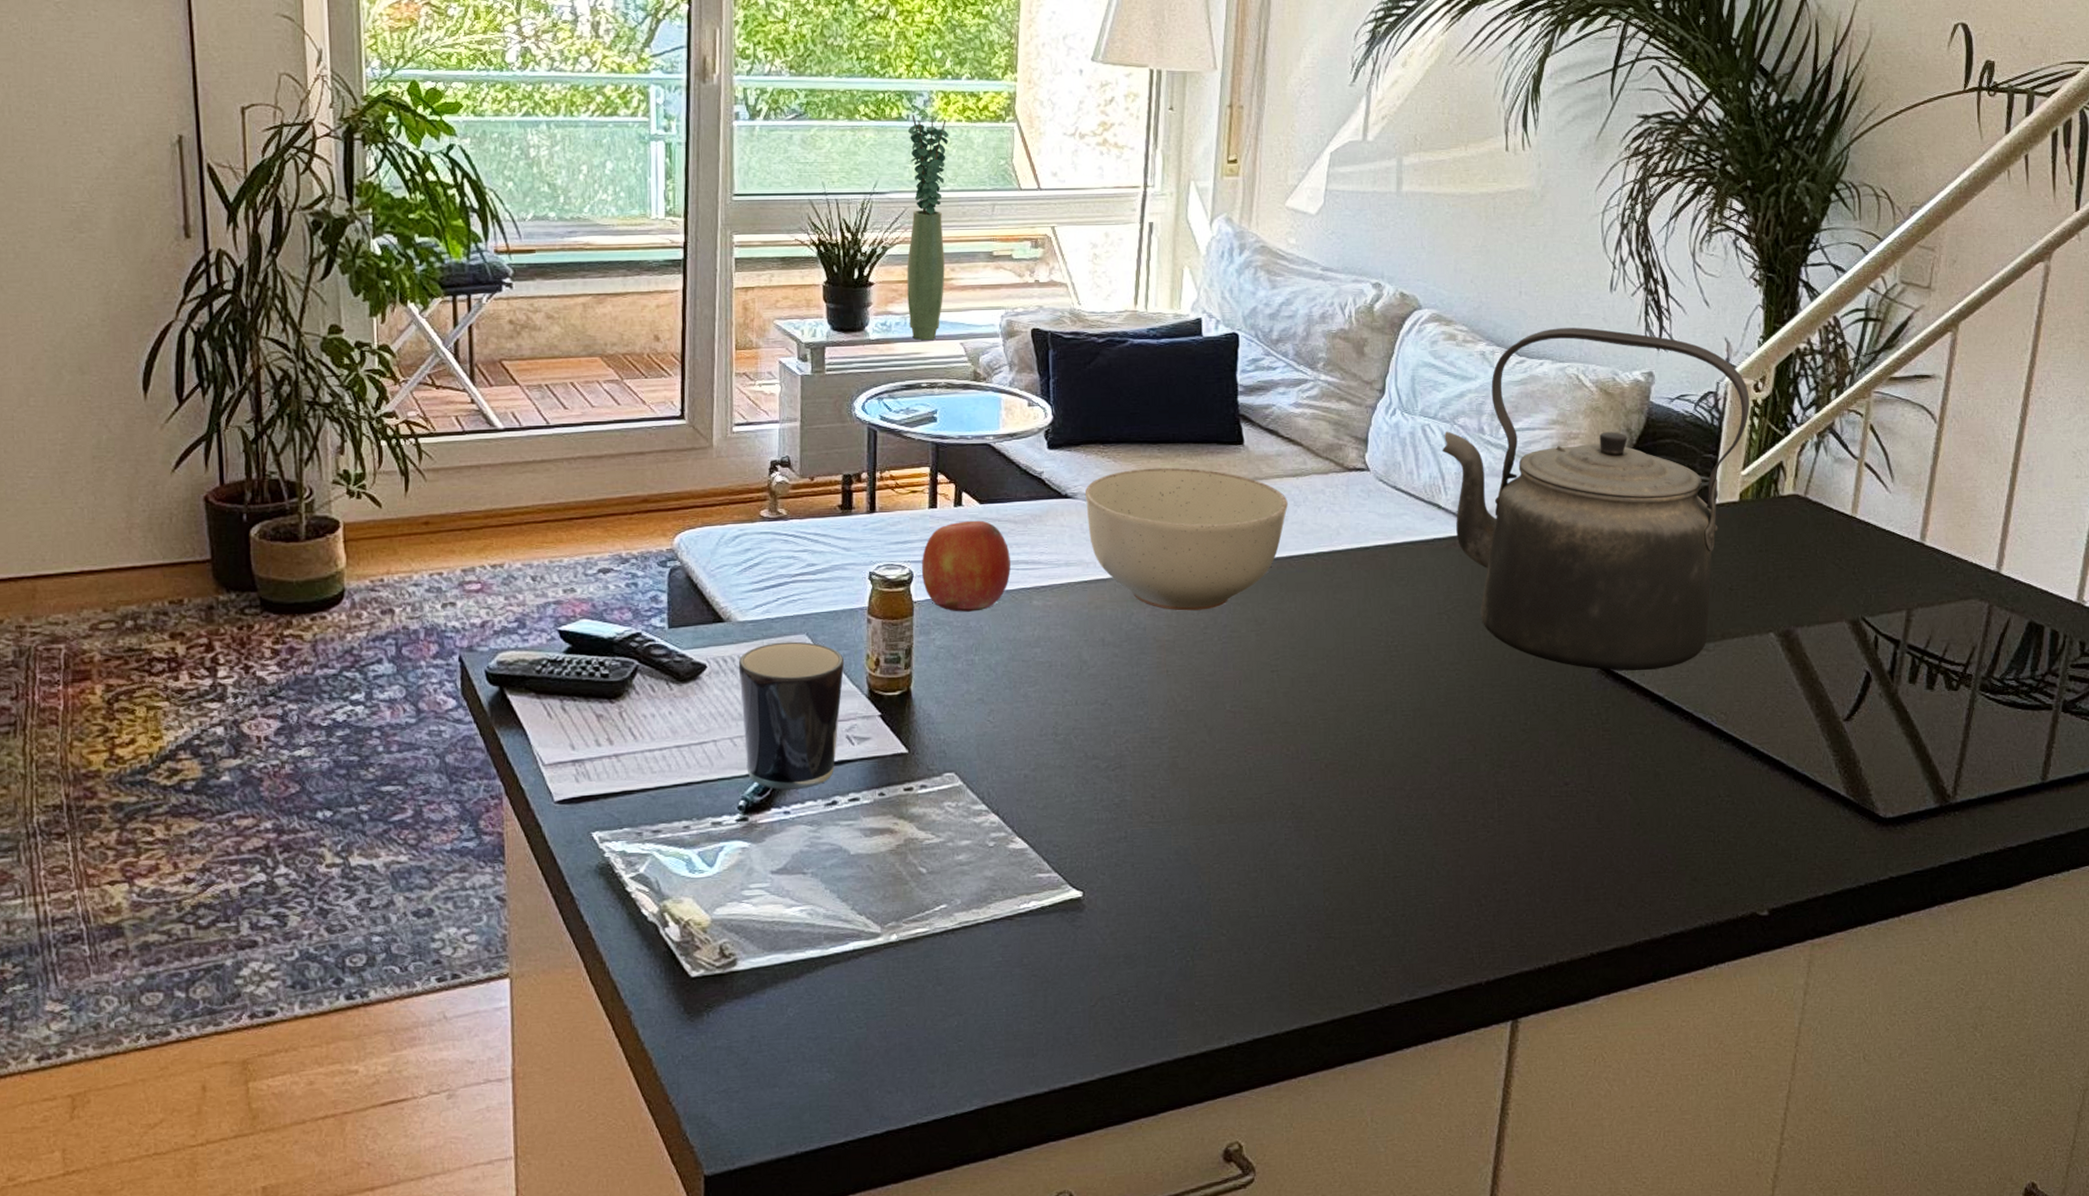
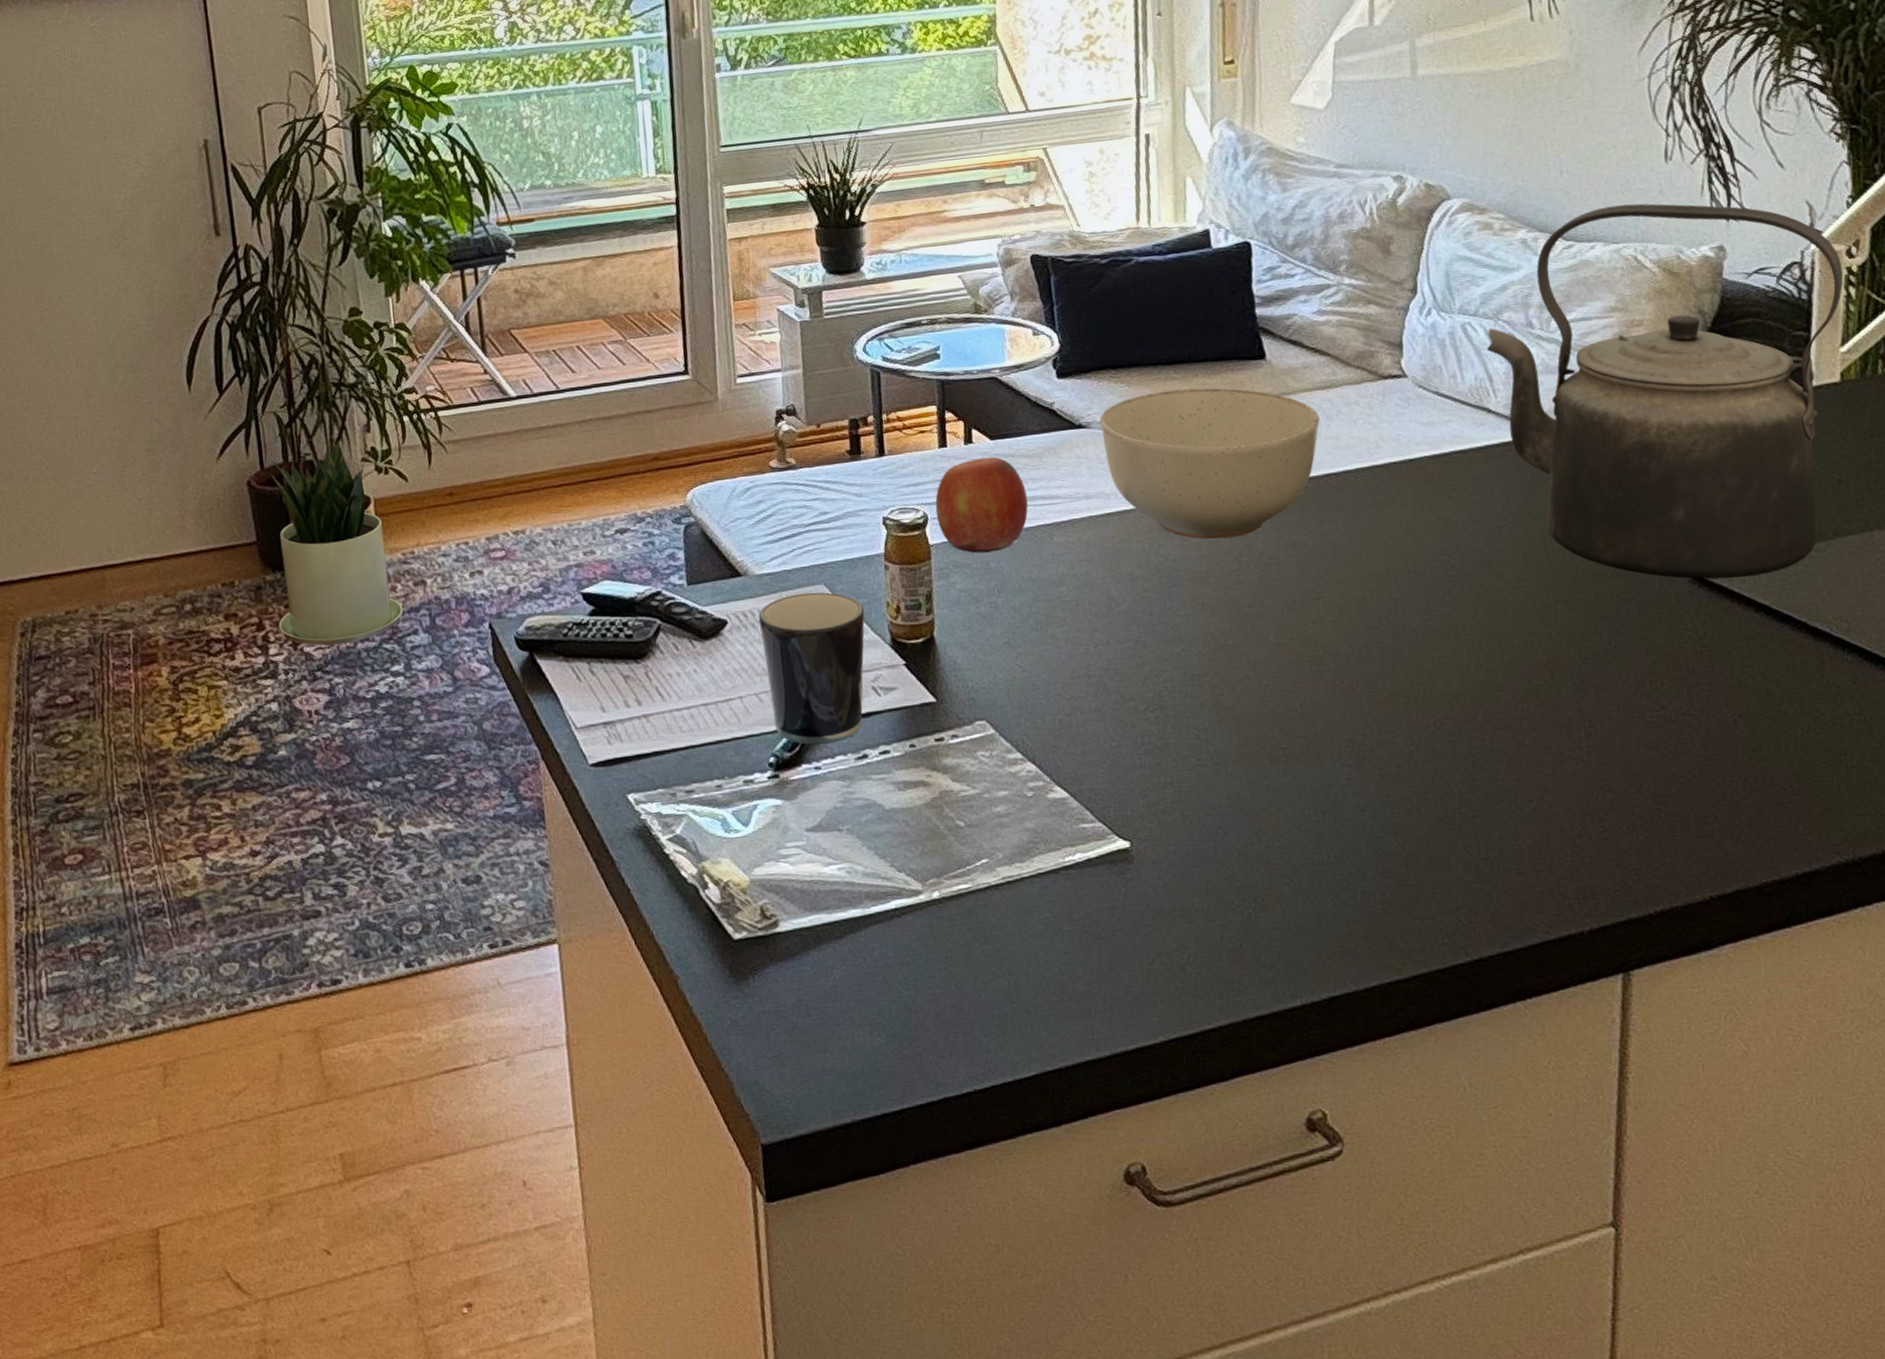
planter: none [229,462,368,671] -> present [269,441,403,646]
vase: present [907,114,949,340] -> none [889,48,938,276]

